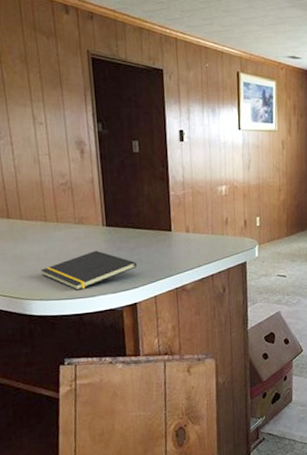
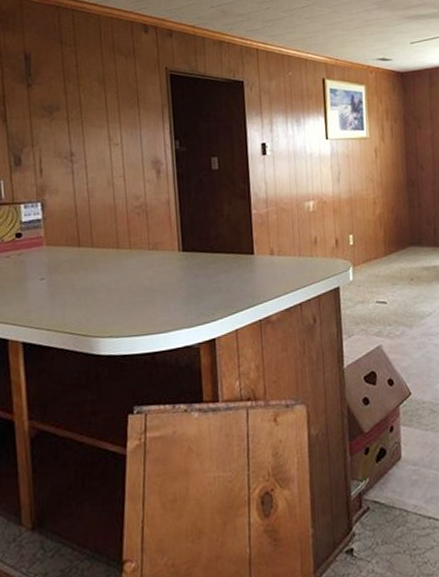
notepad: present [40,250,137,290] -> none [110,278,215,325]

